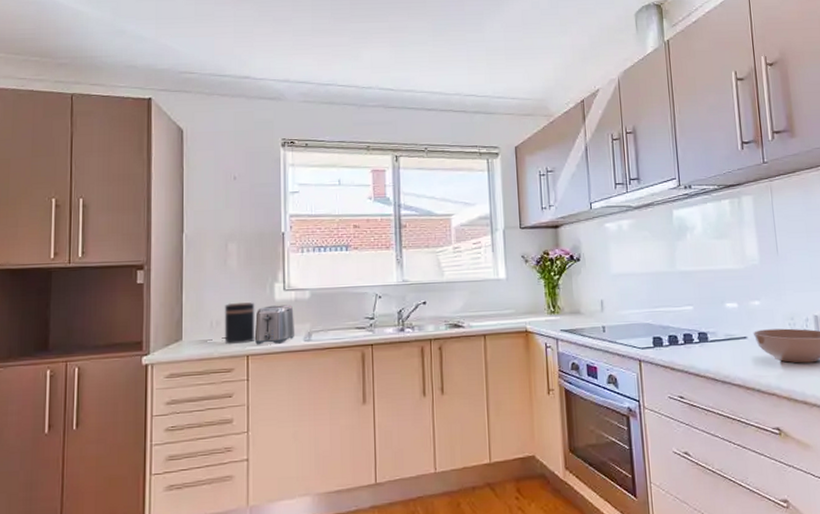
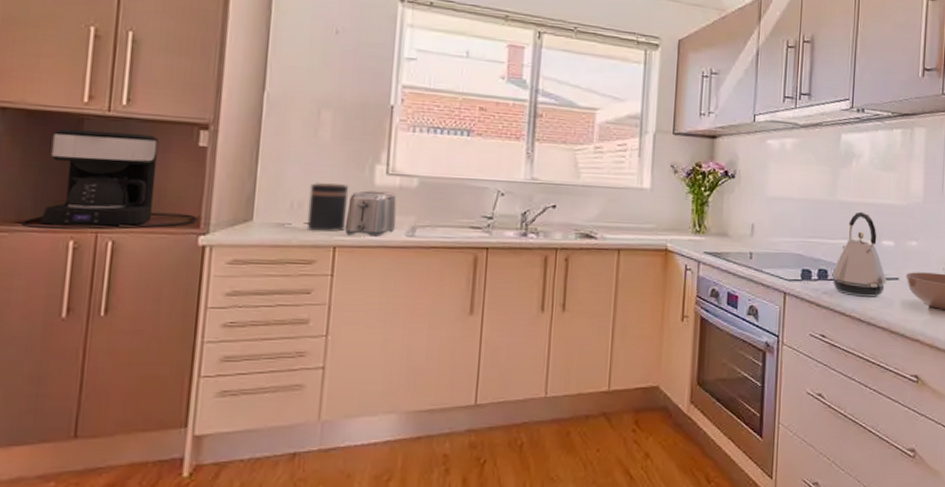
coffee maker: none [12,279,141,363] -> present [21,129,198,231]
kettle: none [682,278,735,358] -> present [832,211,886,297]

